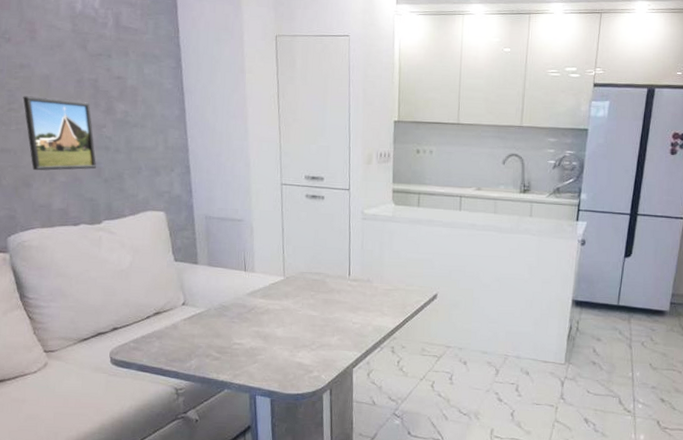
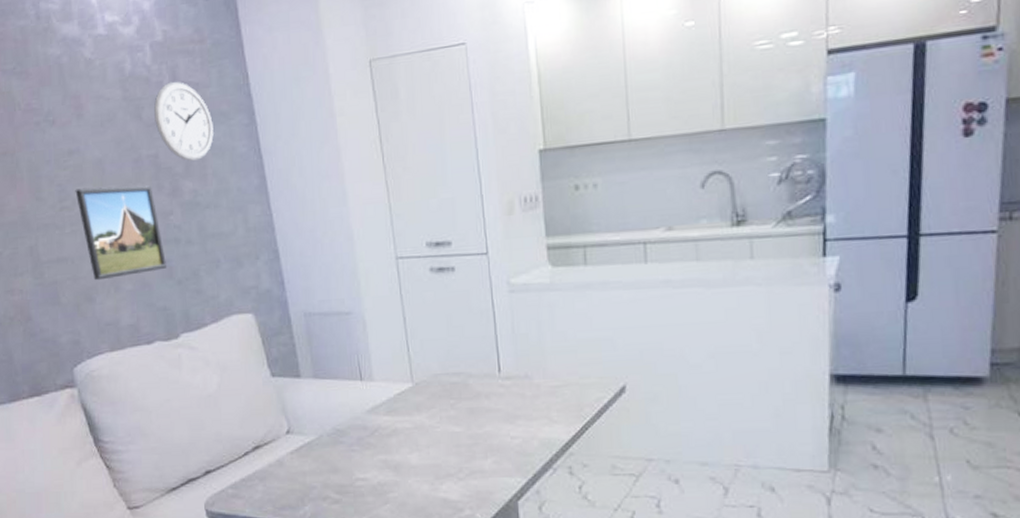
wall clock: none [98,24,146,89] -> present [154,81,214,161]

